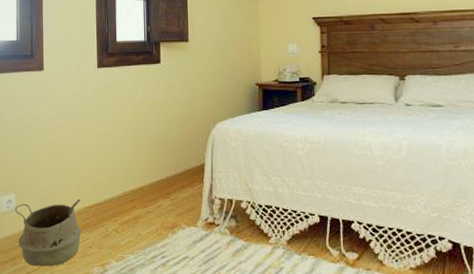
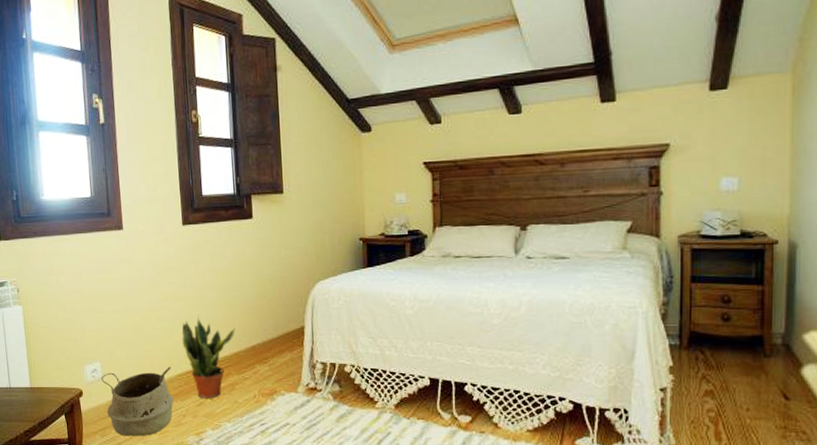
potted plant: none [92,151,141,231] -> present [182,315,235,399]

